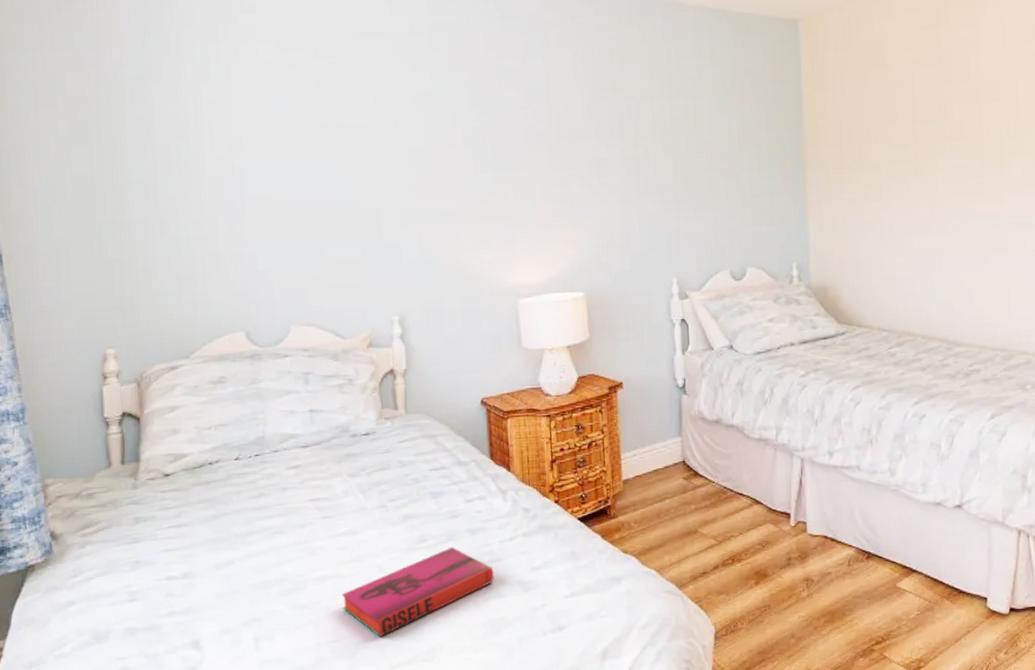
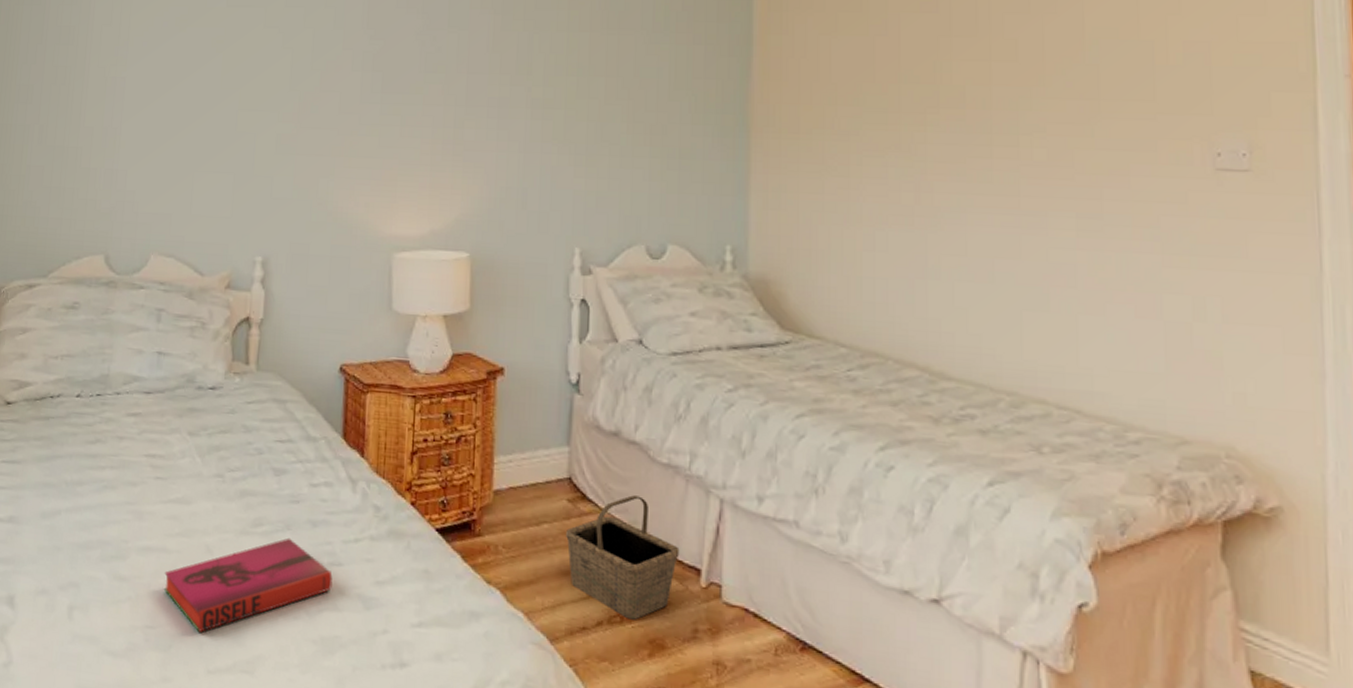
basket: none [684,466,773,560] -> present [566,495,680,620]

